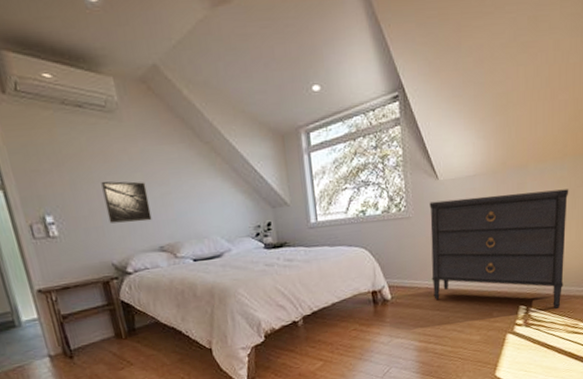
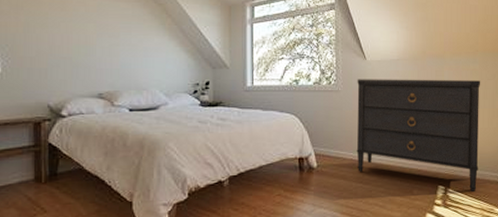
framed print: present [101,181,152,224] -> none [54,27,97,68]

